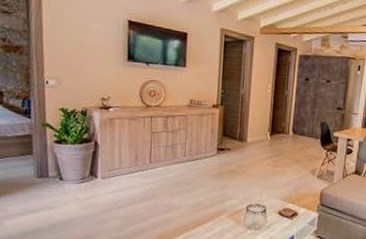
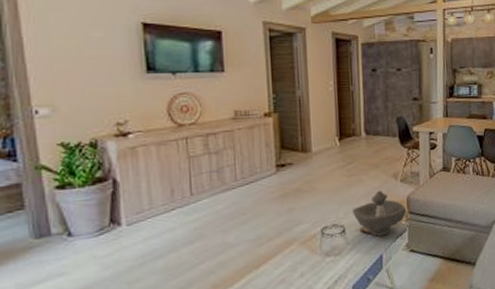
decorative bowl: none [274,182,320,220] -> present [352,190,407,237]

